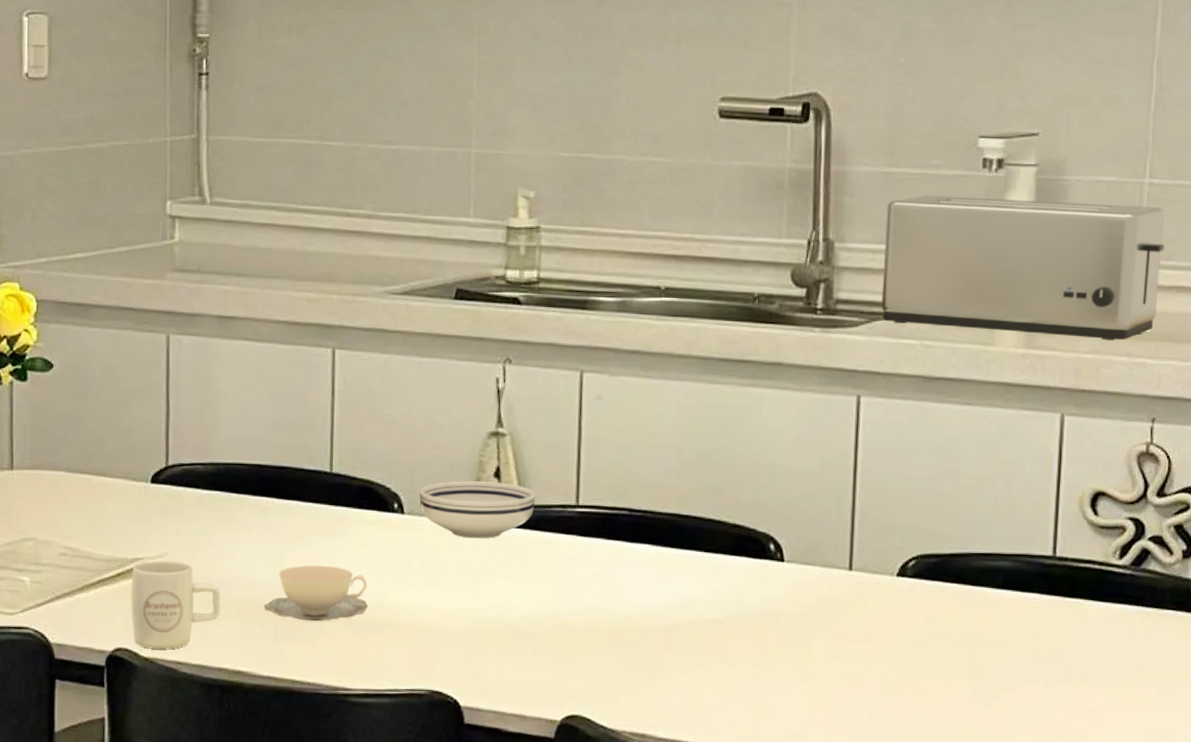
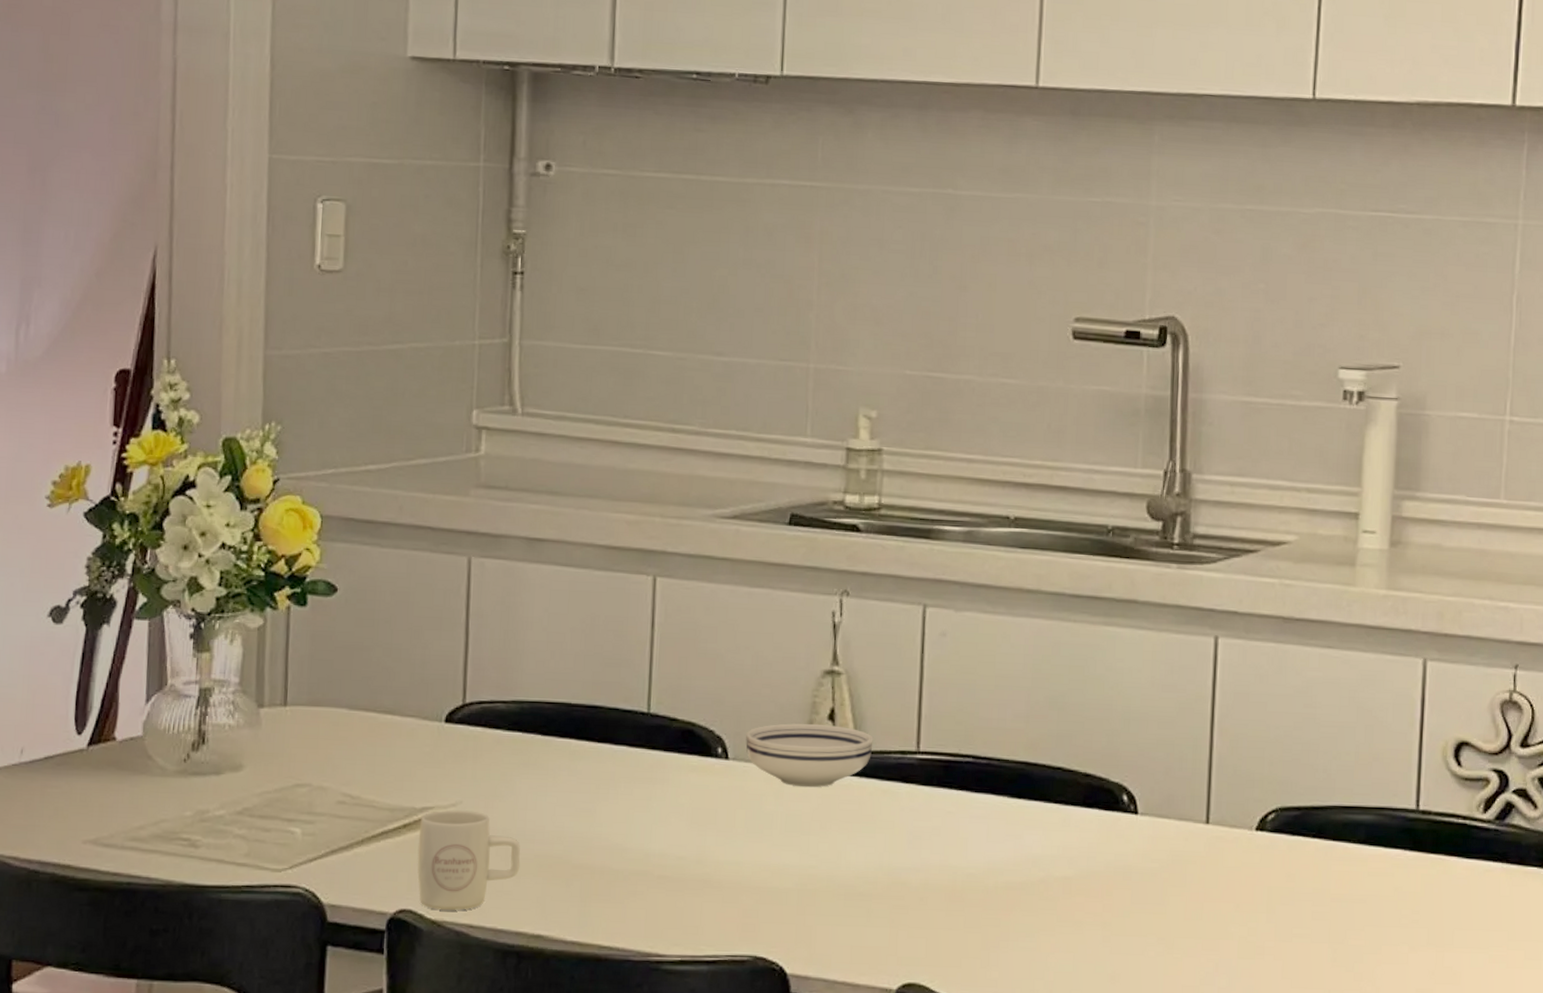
teacup: present [264,565,368,621] -> none [569,815,686,879]
toaster: present [881,195,1164,340] -> none [1240,427,1526,583]

